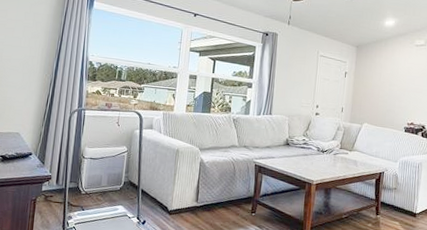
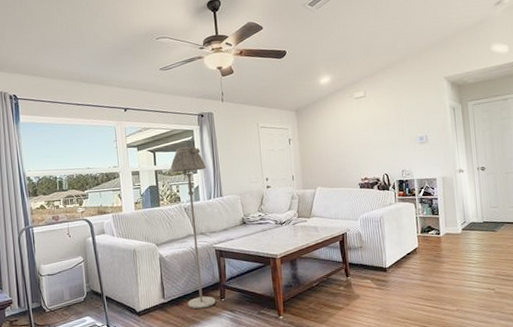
floor lamp: none [218,61,262,220] -> present [170,146,216,309]

